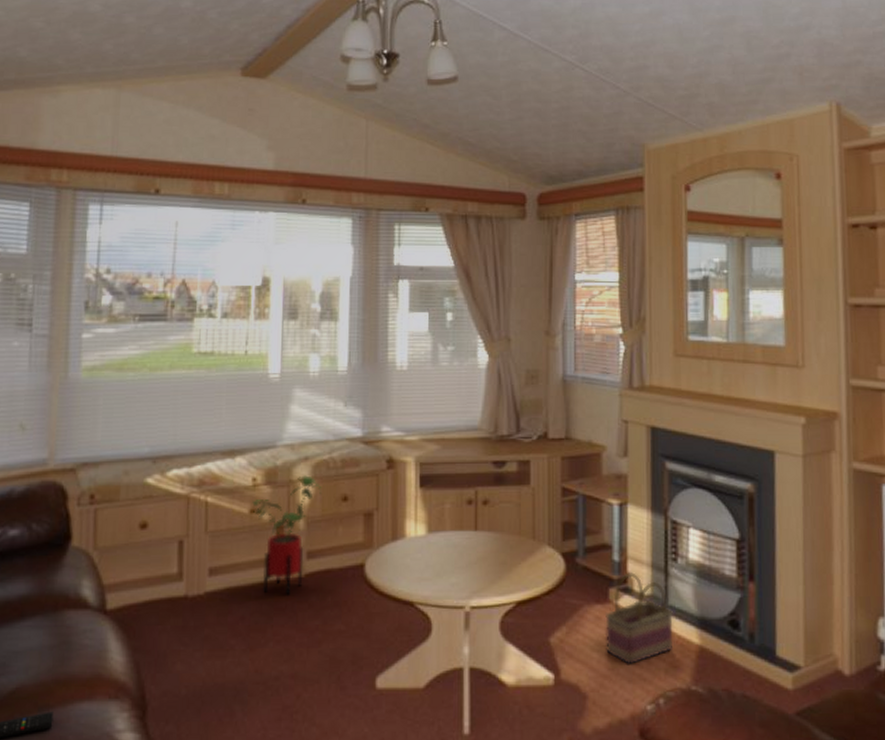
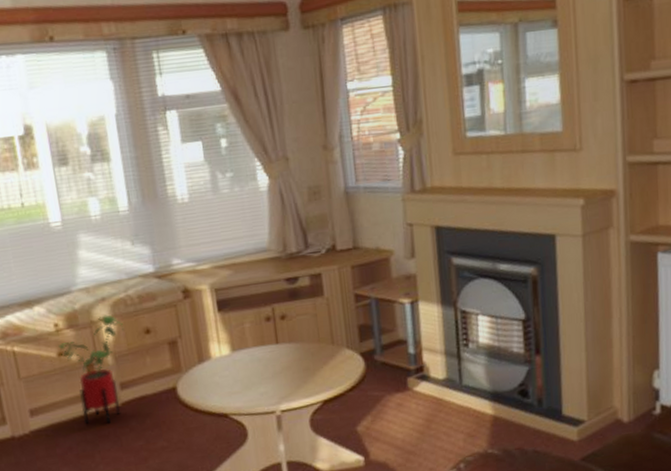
basket: present [605,571,673,666] -> none [406,360,469,441]

